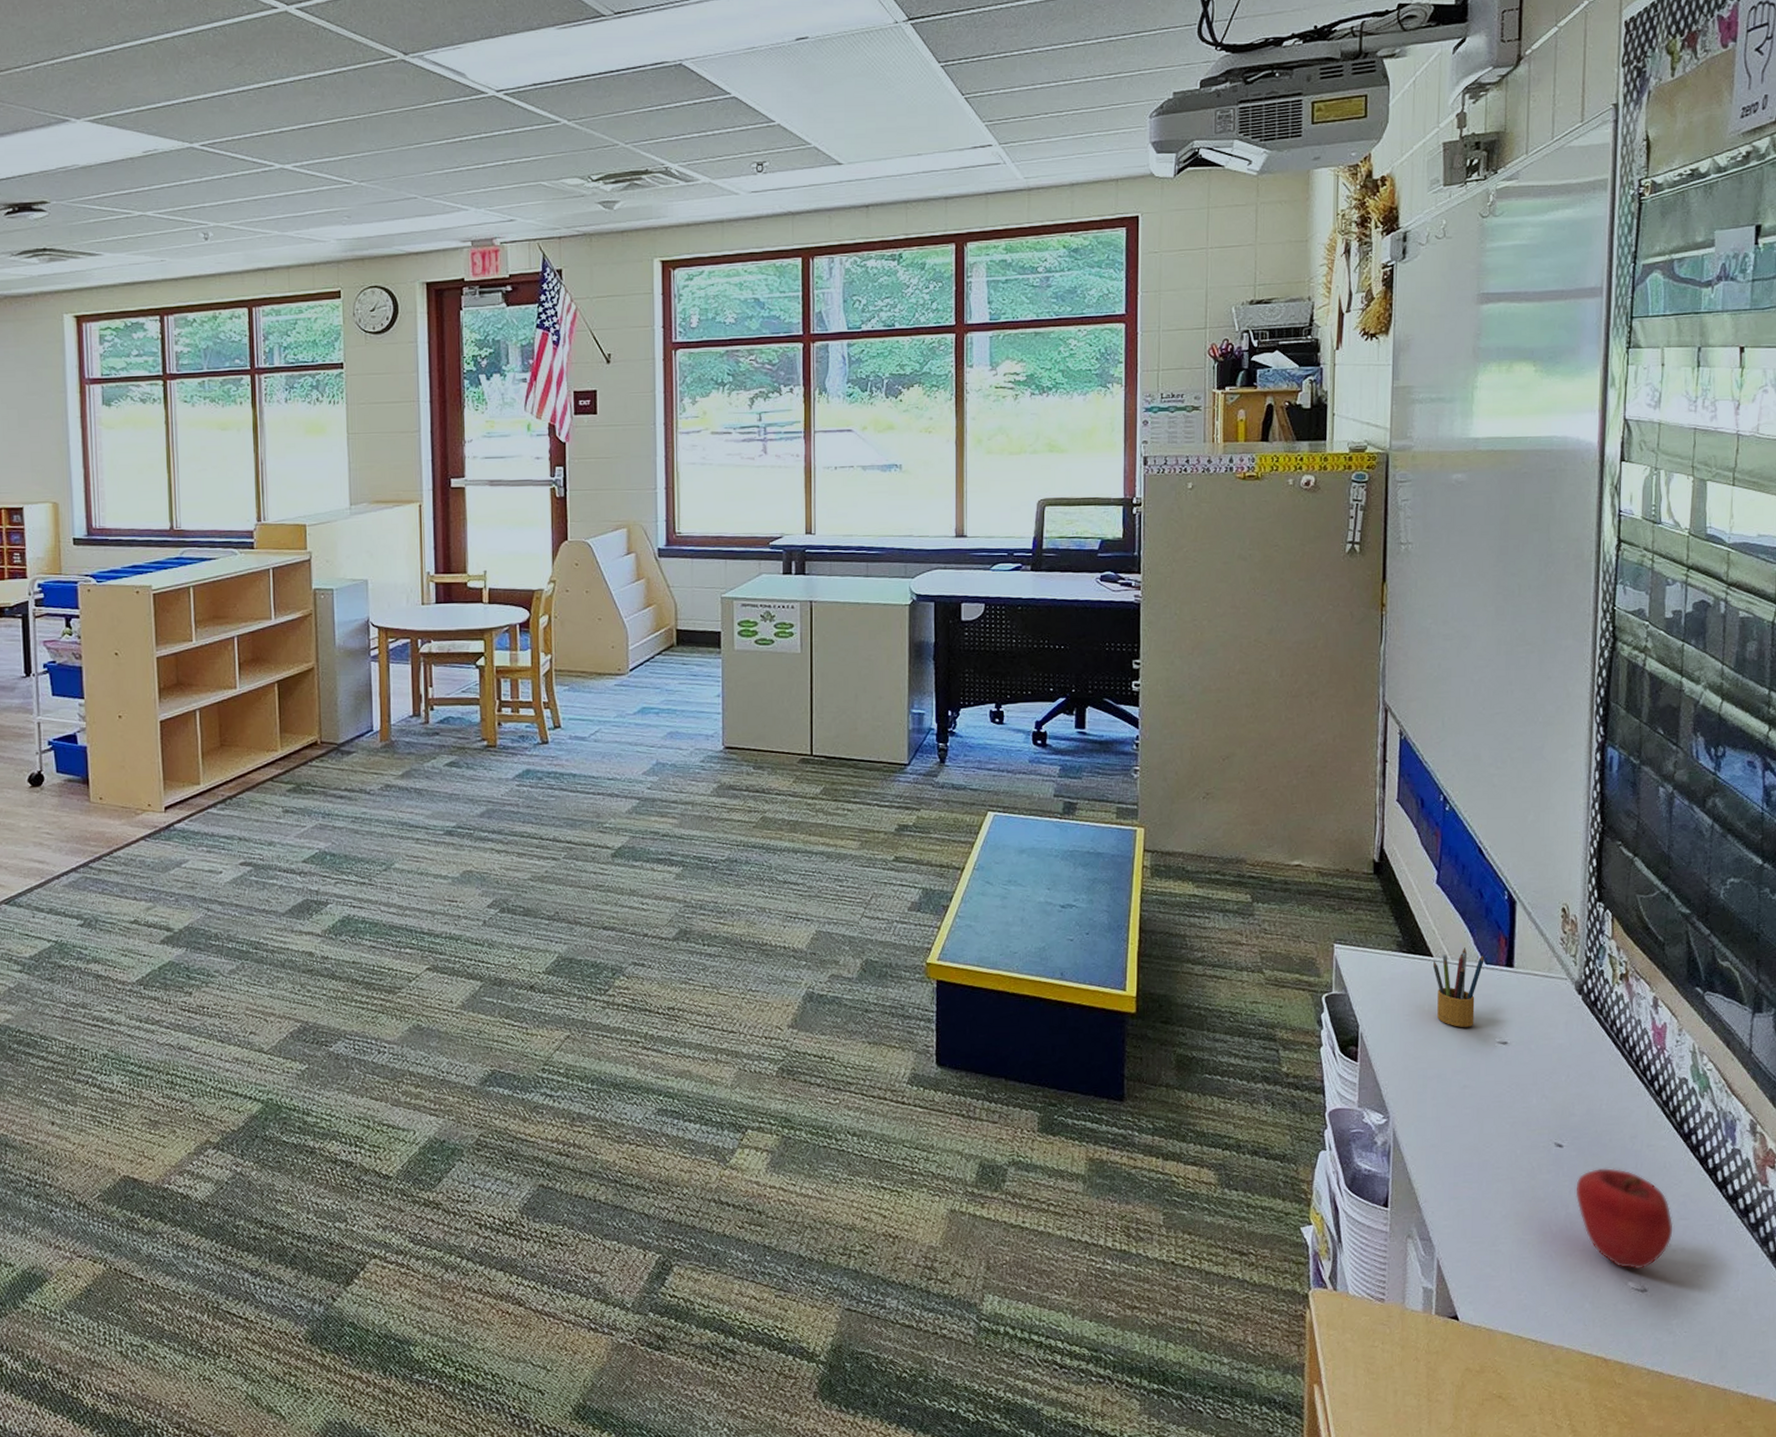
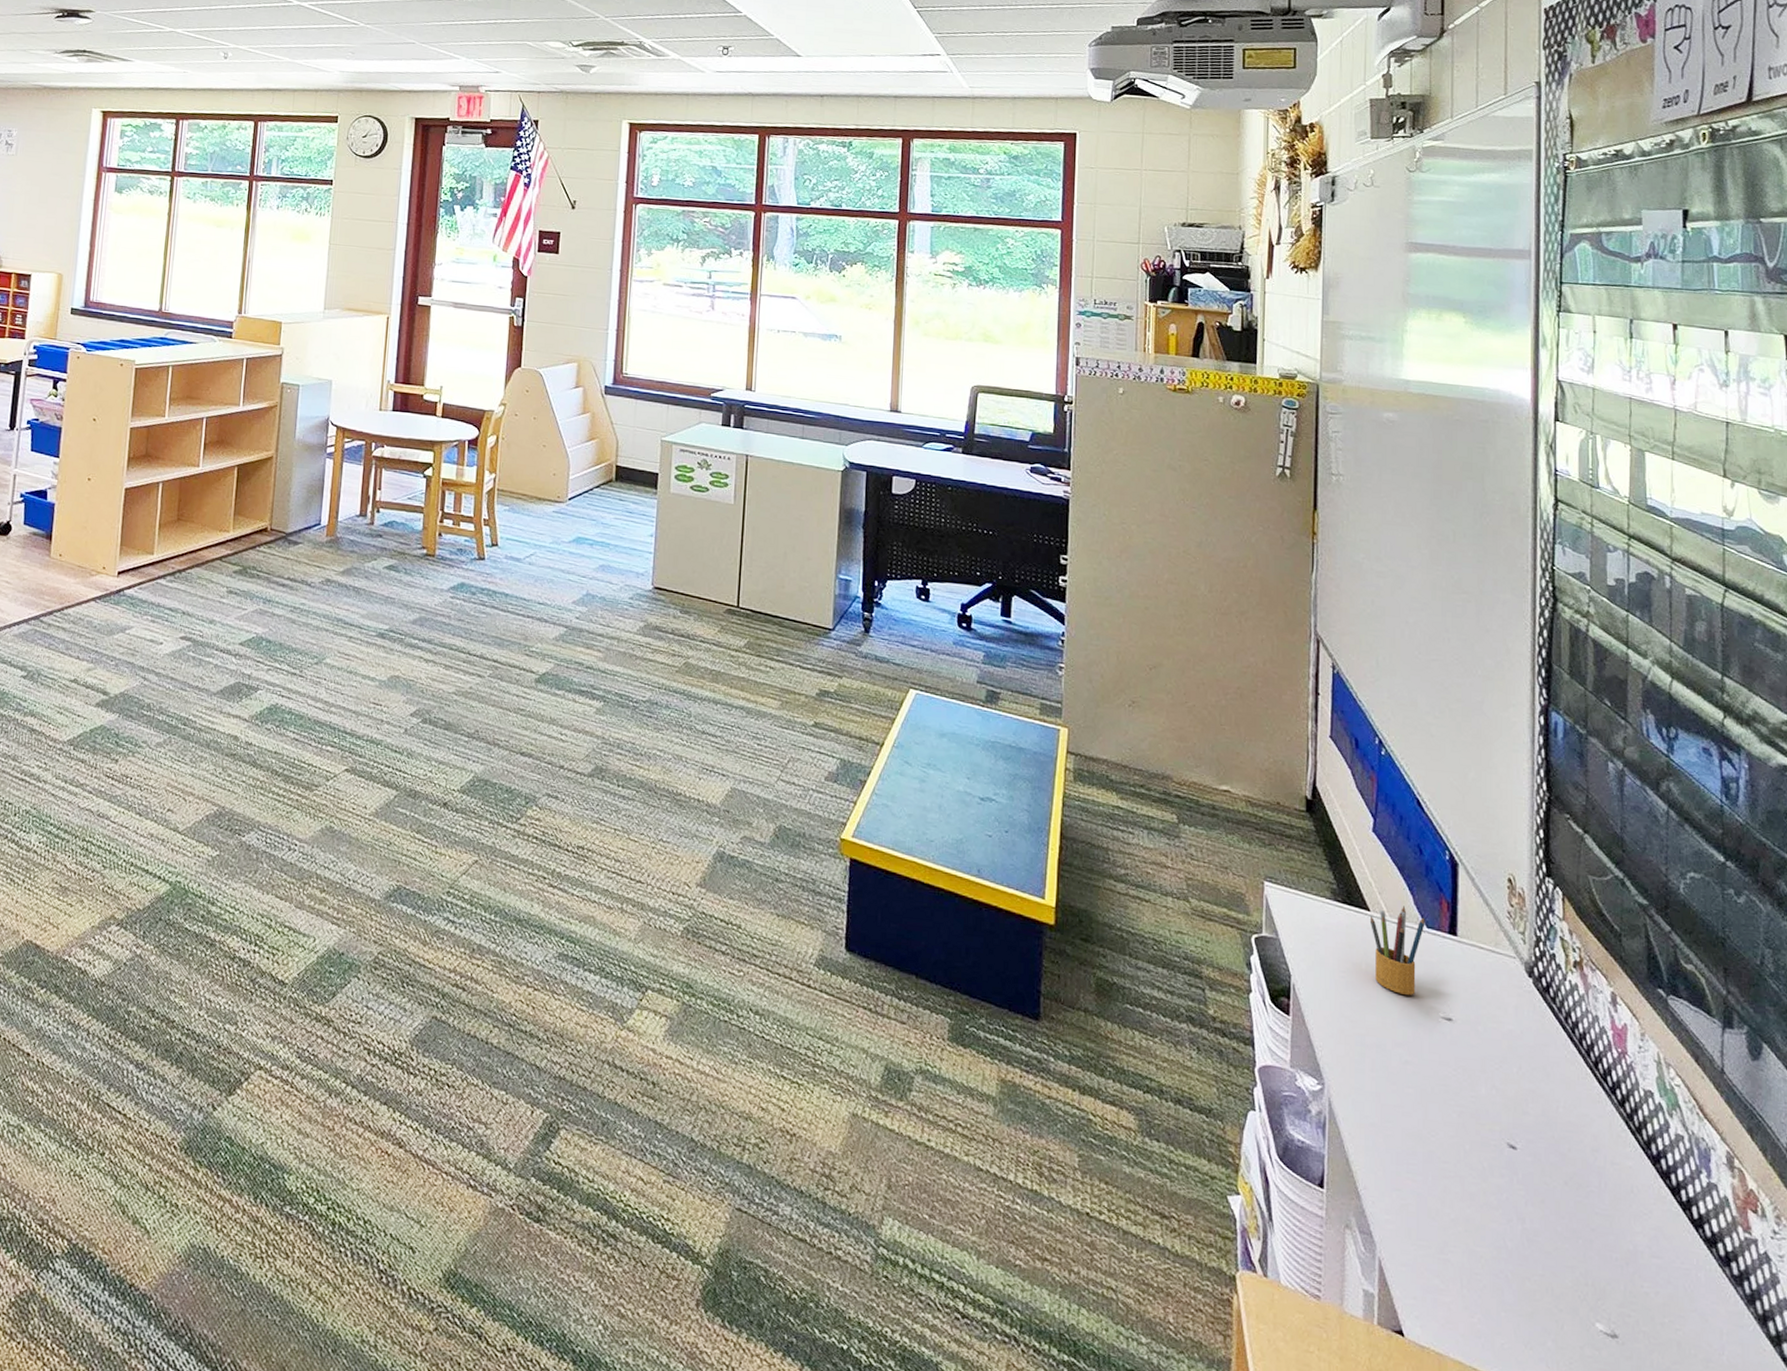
apple: present [1575,1168,1673,1270] -> none [1532,1181,1645,1310]

